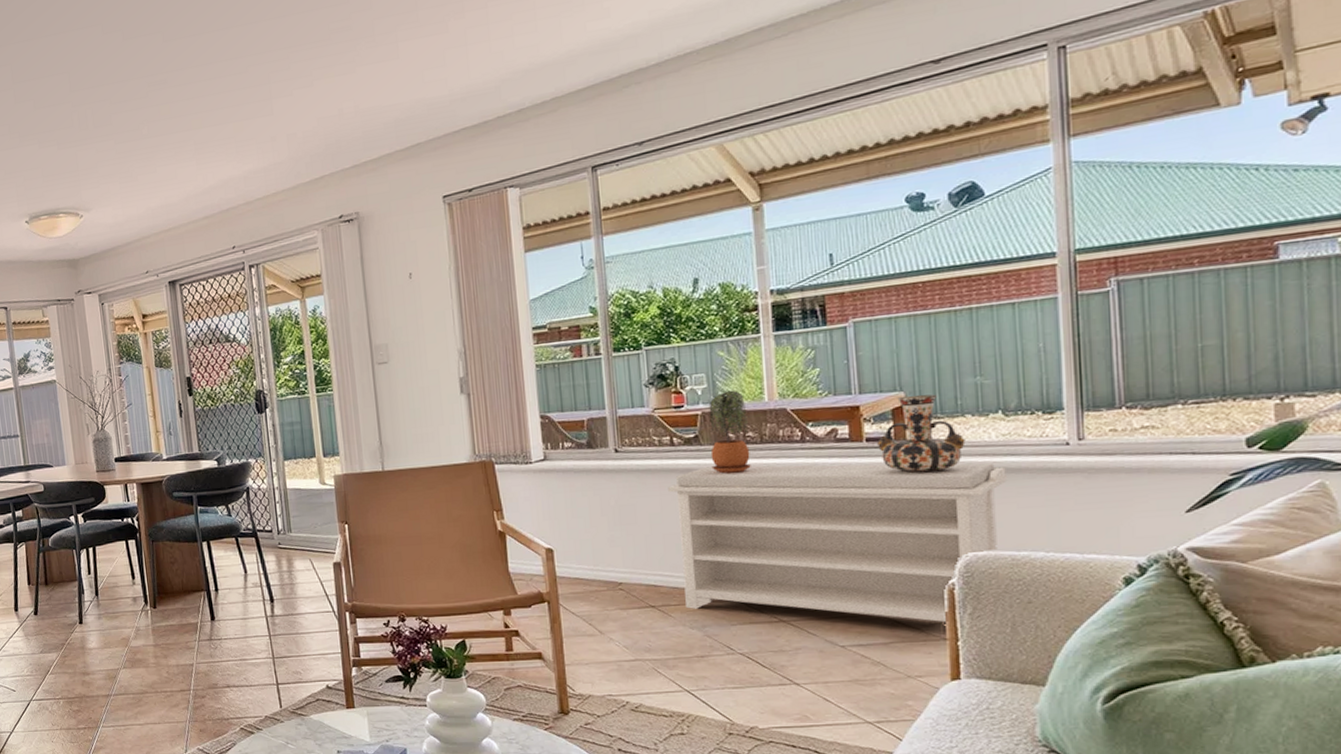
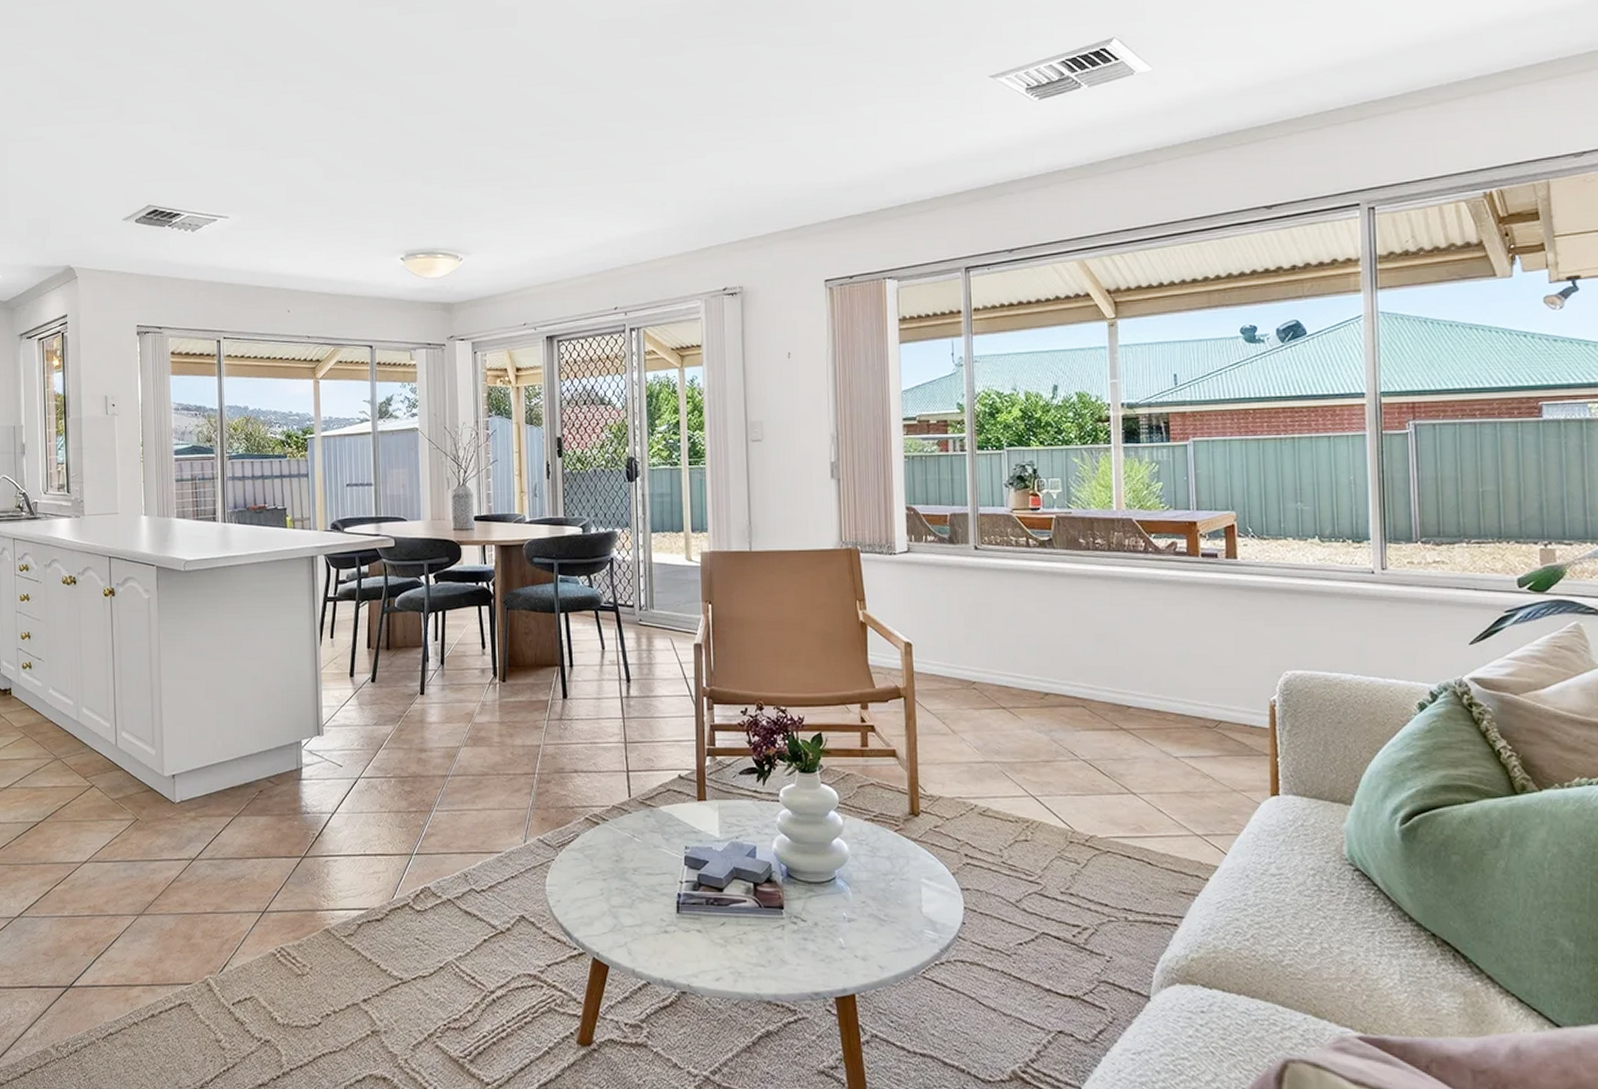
bench: present [668,463,1008,623] -> none [1022,570,1323,739]
potted plant: present [709,390,751,474] -> none [1062,497,1099,578]
decorative vase: present [877,394,966,474] -> none [1211,515,1287,591]

